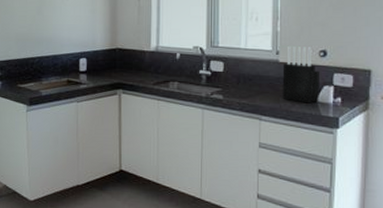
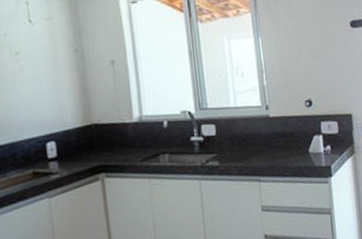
knife block: present [282,45,319,104] -> none [273,98,312,157]

